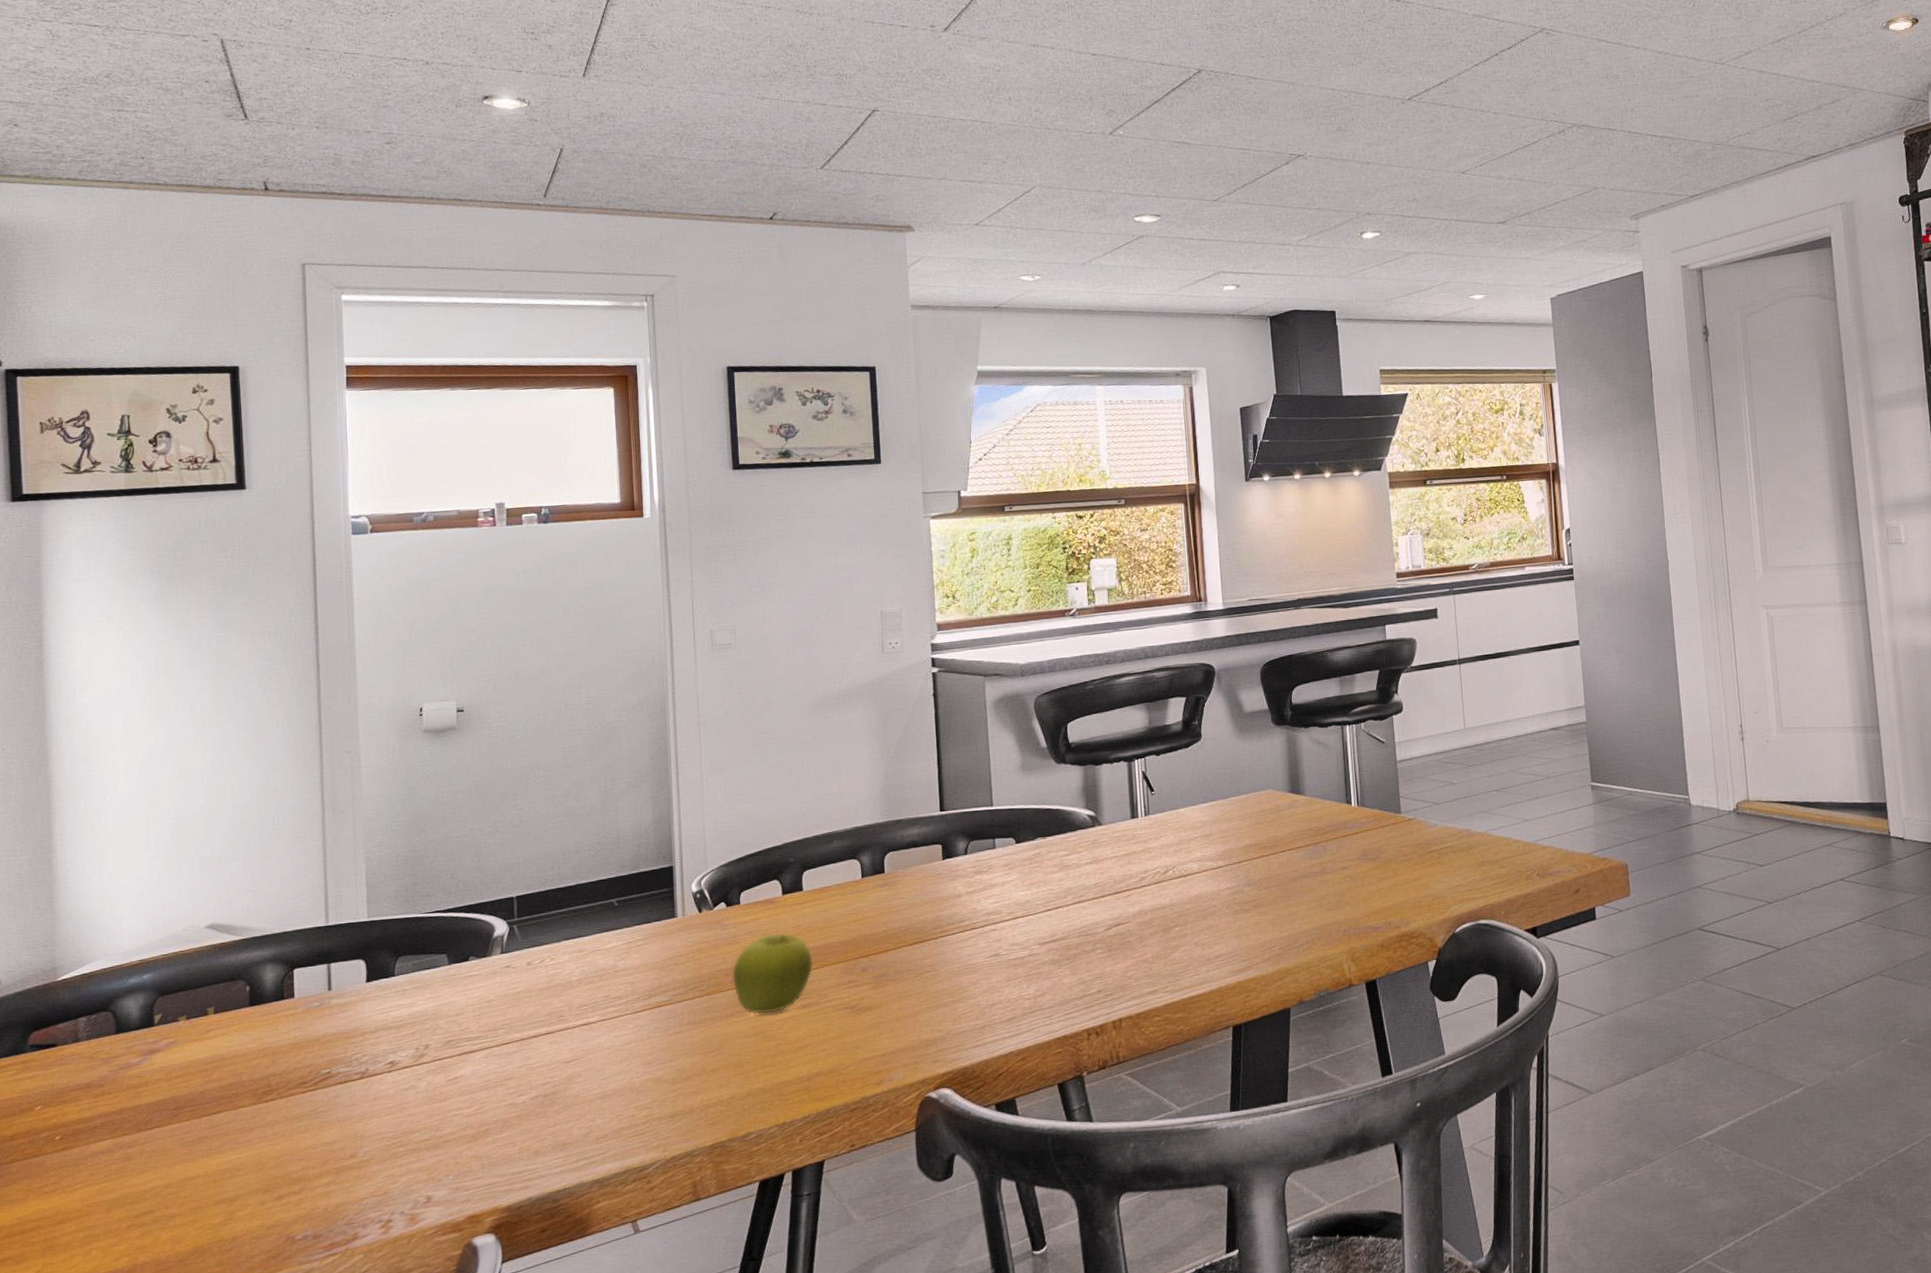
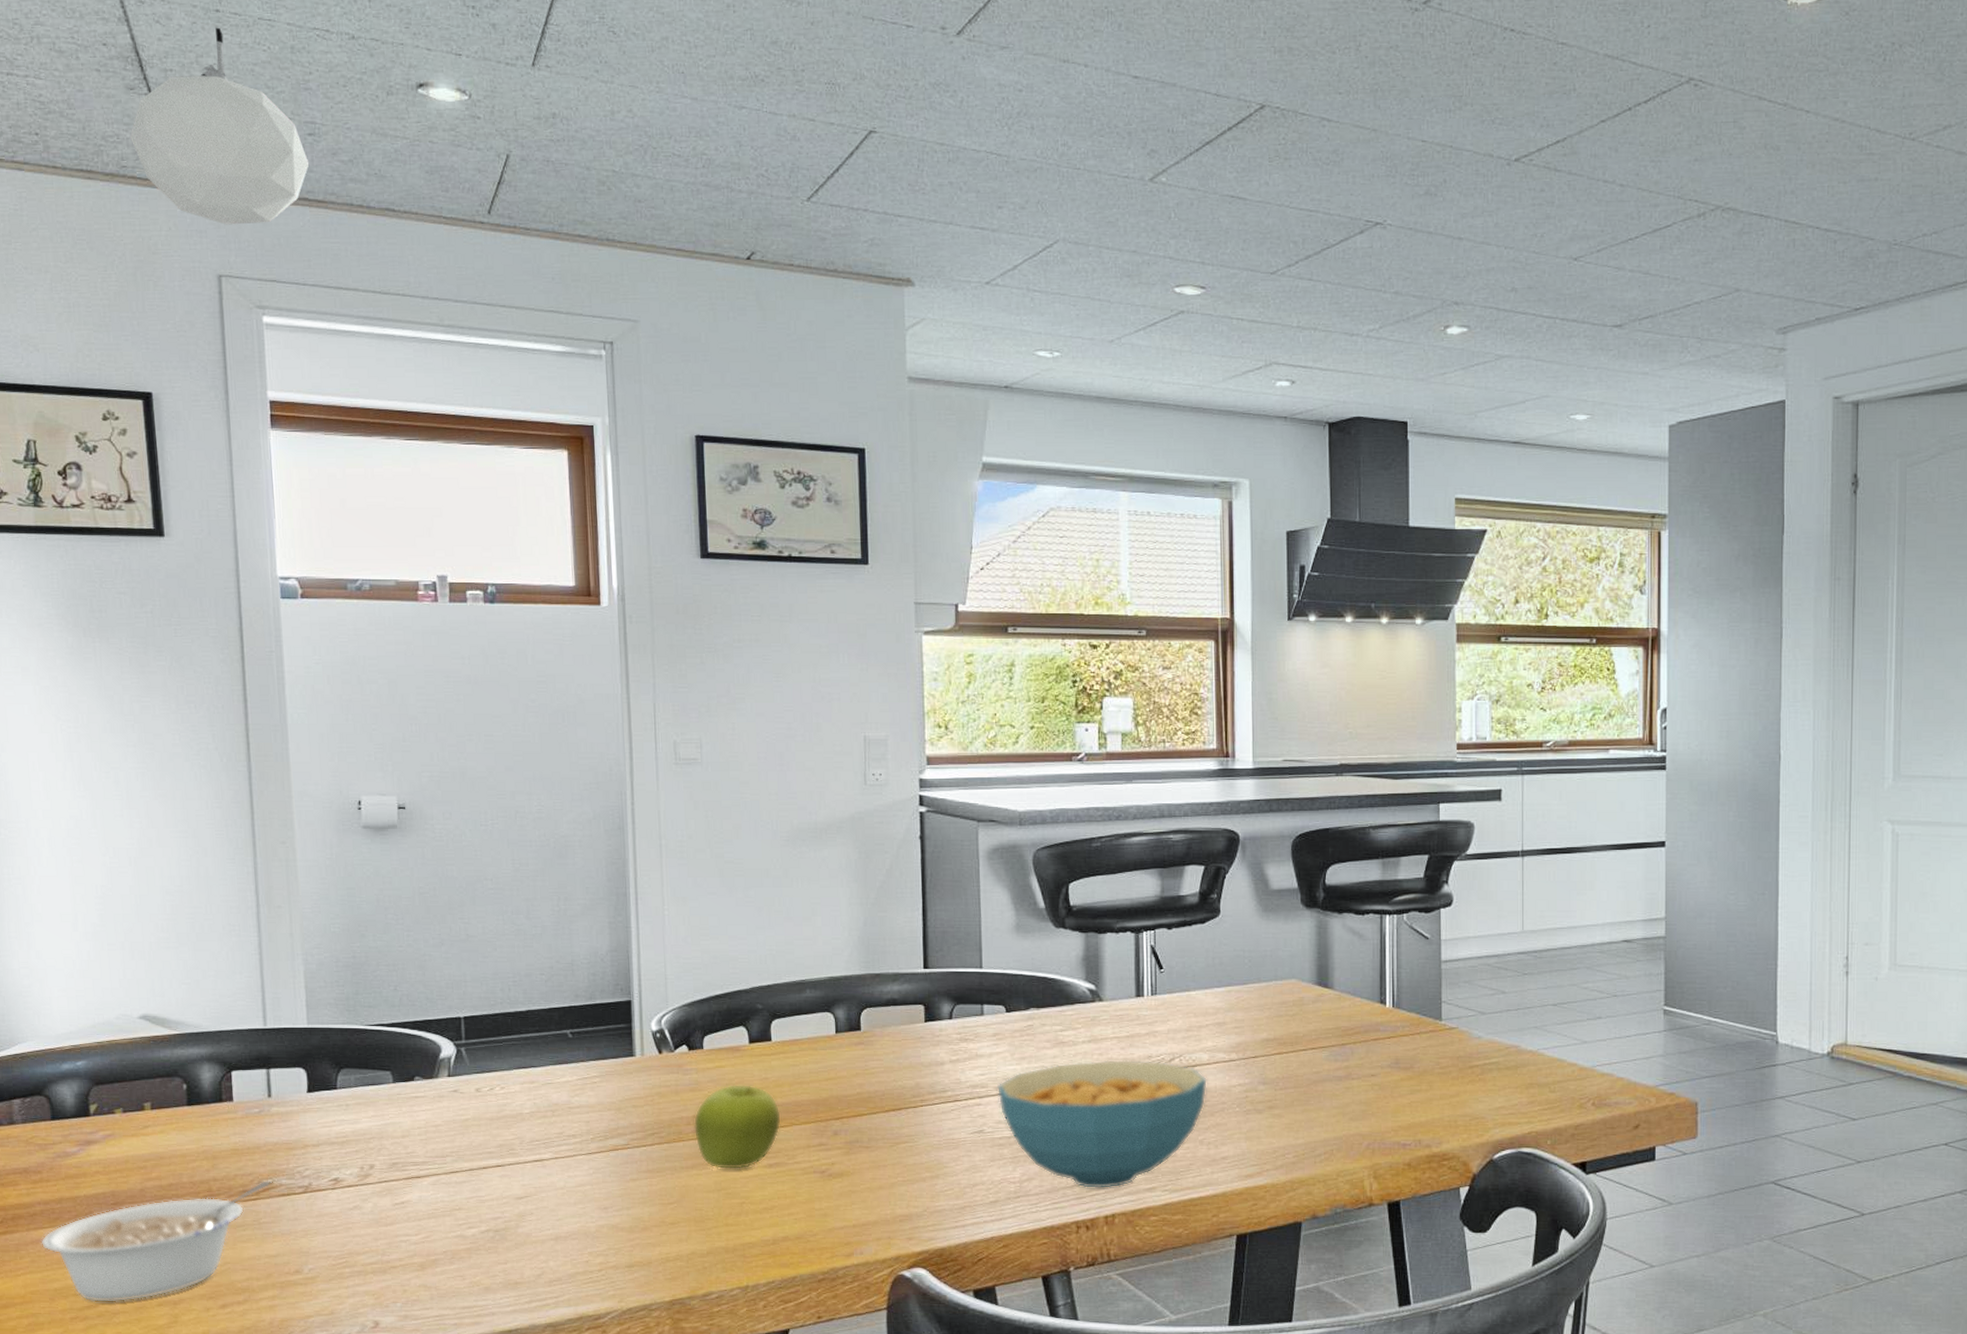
legume: none [100,1069,330,1208] -> present [41,1179,272,1303]
pendant lamp: none [226,62,387,222] -> present [129,27,310,225]
cereal bowl: none [1009,874,1199,998] -> present [996,1060,1208,1189]

